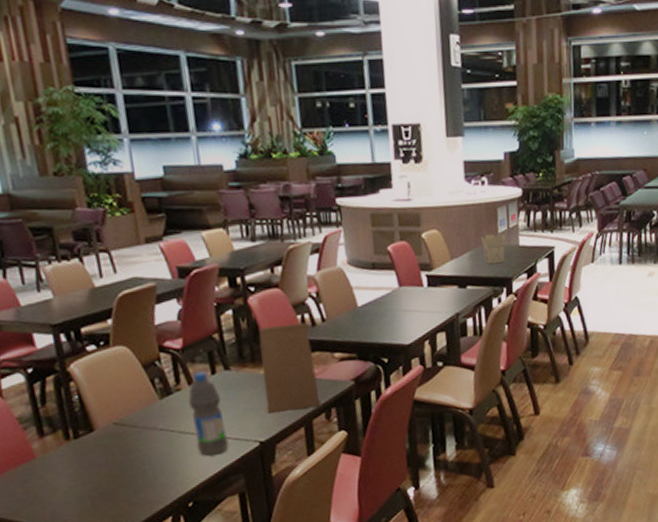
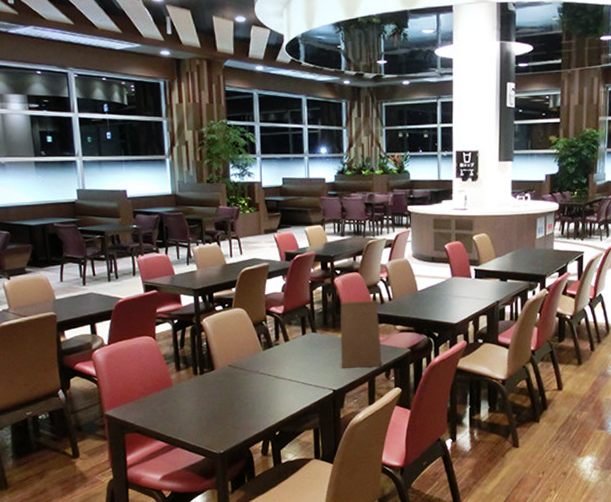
water bottle: present [188,371,229,456] -> none [284,332,310,397]
takeout container: present [480,233,506,265] -> none [521,238,543,263]

